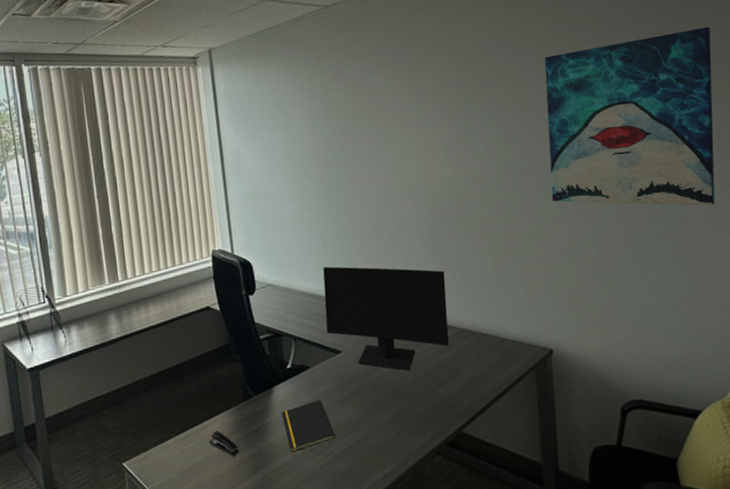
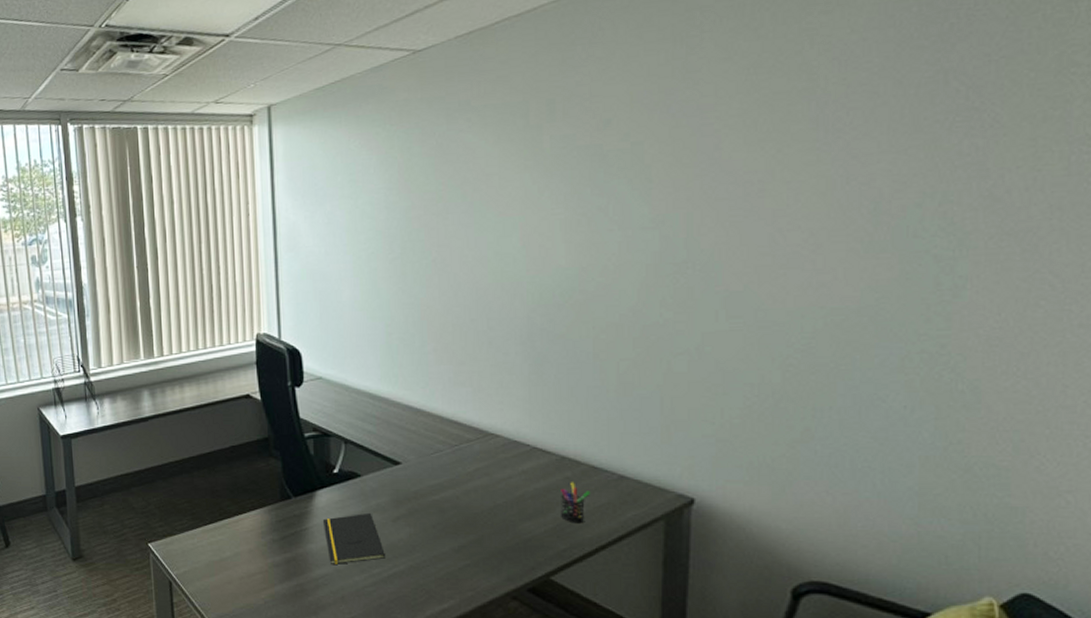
stapler: present [208,431,240,456] -> none [238,528,273,557]
computer monitor: present [323,266,449,371] -> none [384,364,546,497]
pen holder: none [463,348,484,383] -> present [561,482,591,524]
wall art: present [544,26,715,206] -> none [718,64,1040,333]

